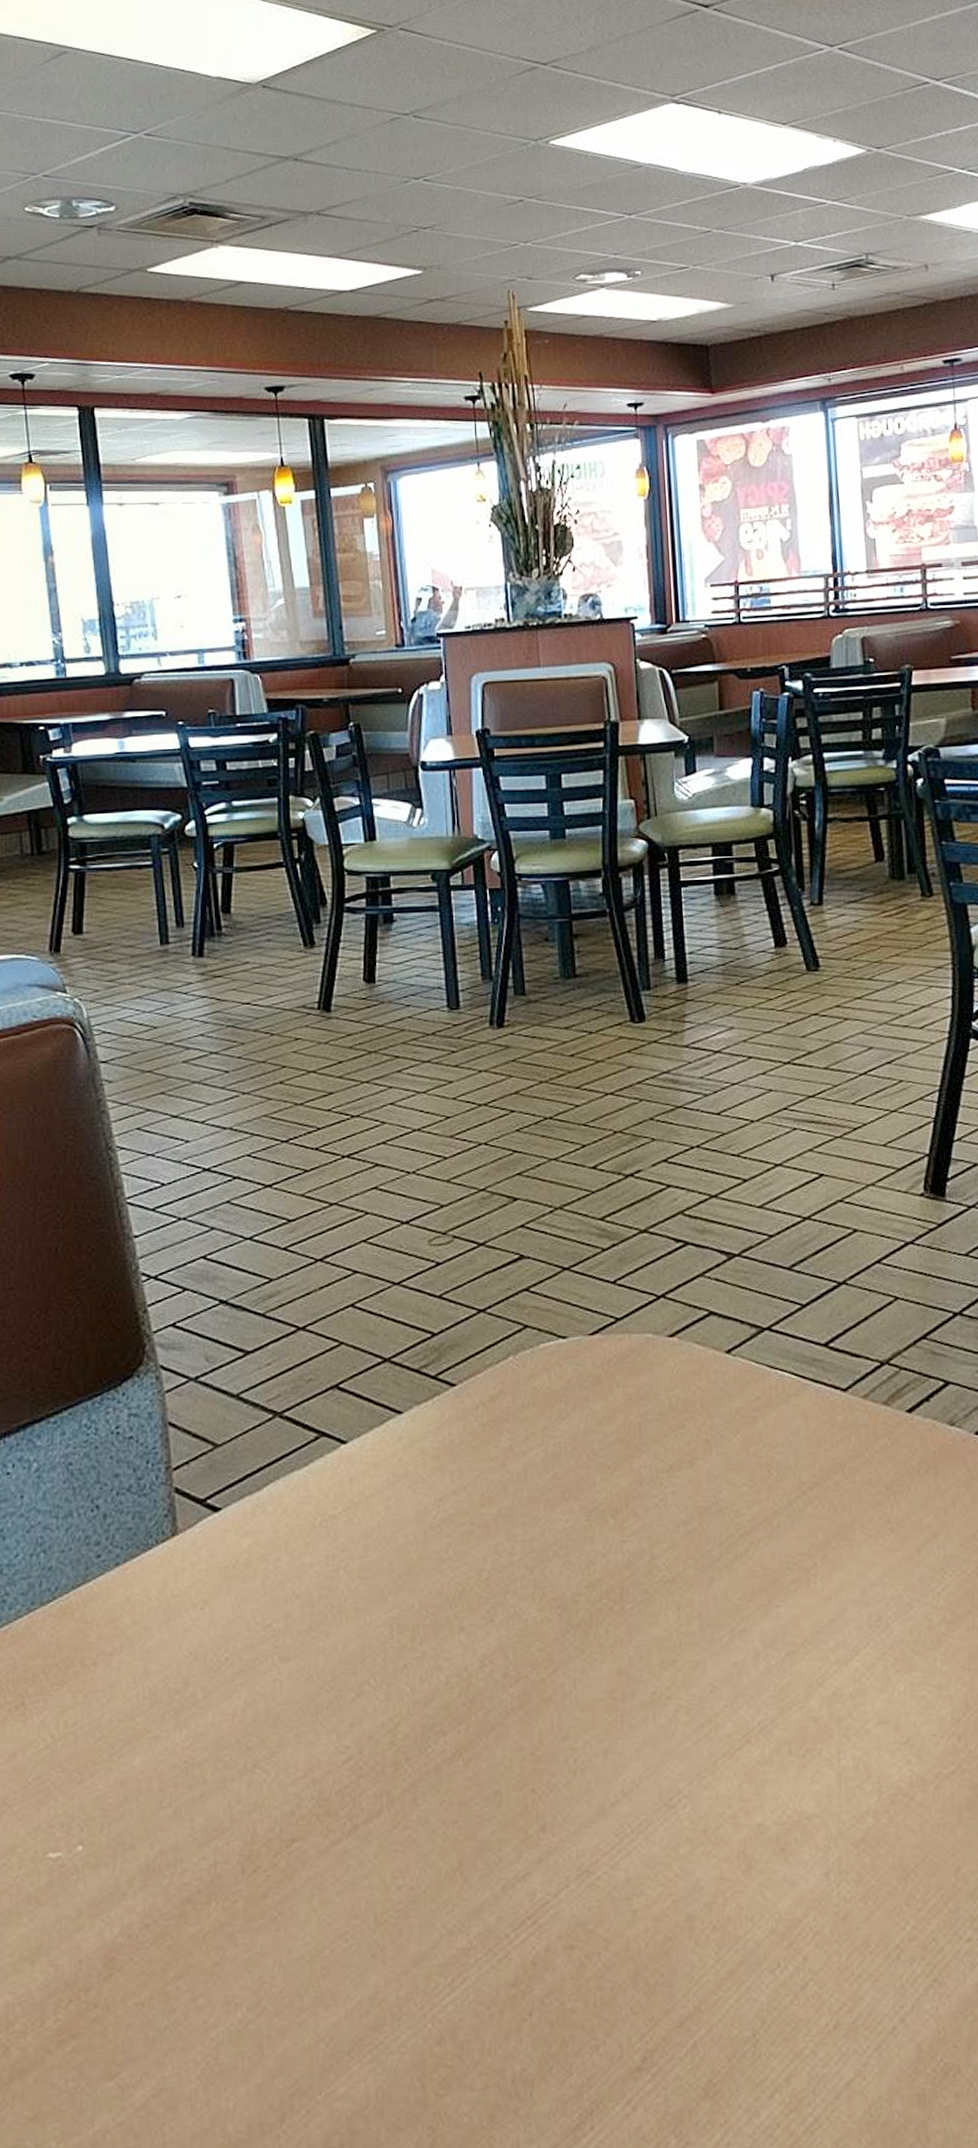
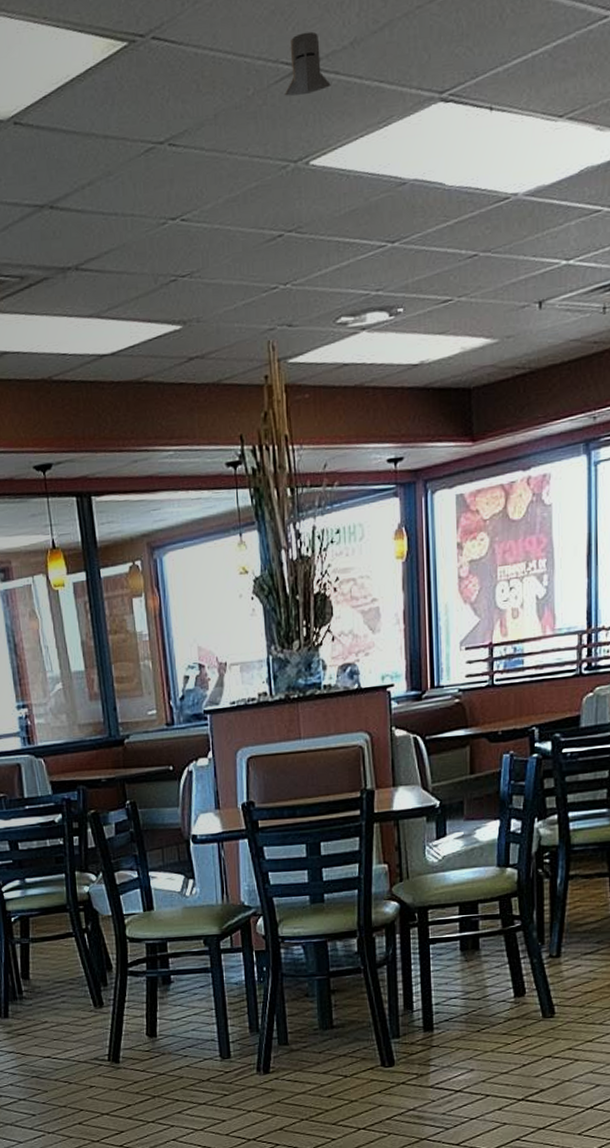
knight helmet: none [525,37,570,86] -> present [284,31,331,96]

